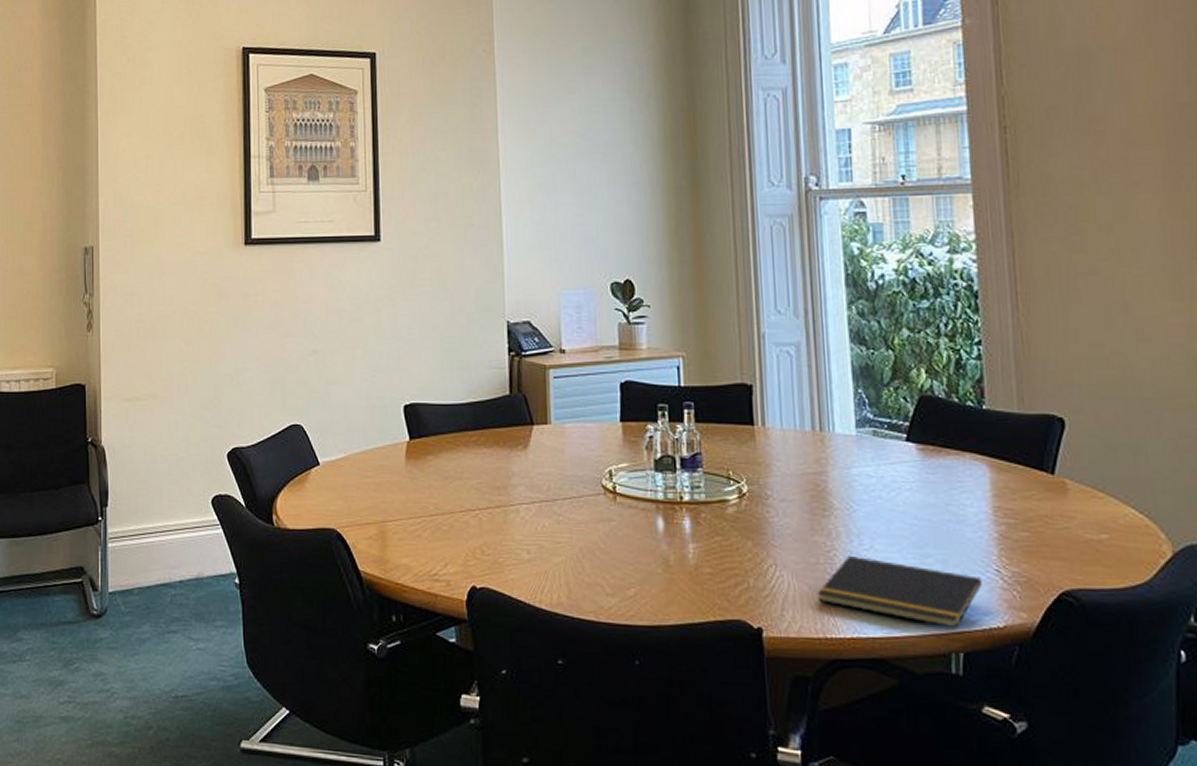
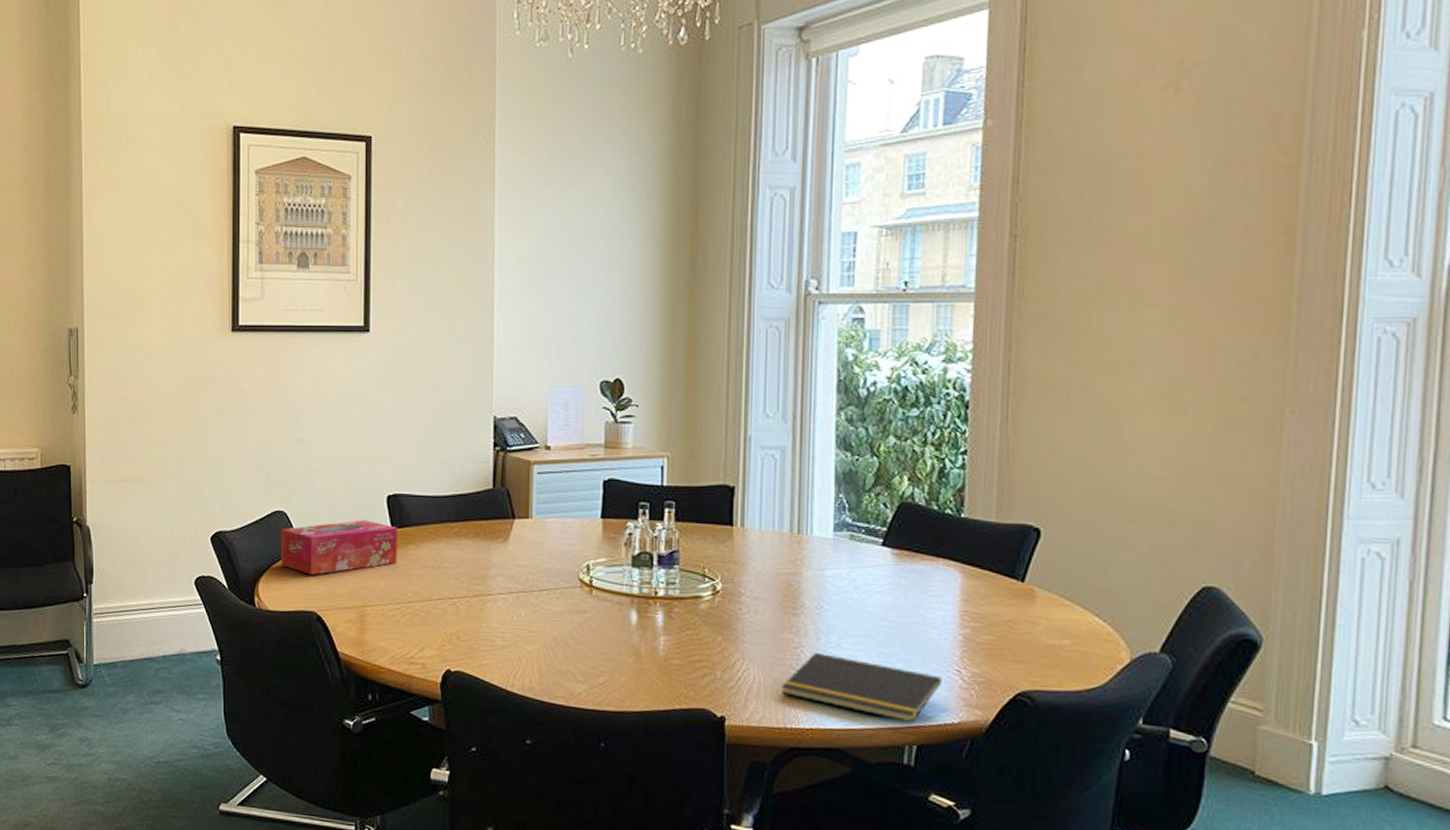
tissue box: none [297,431,416,490] -> present [280,520,397,575]

